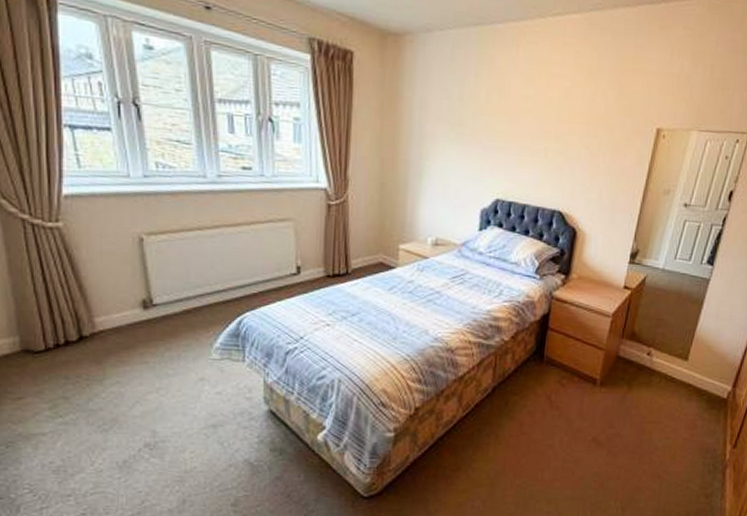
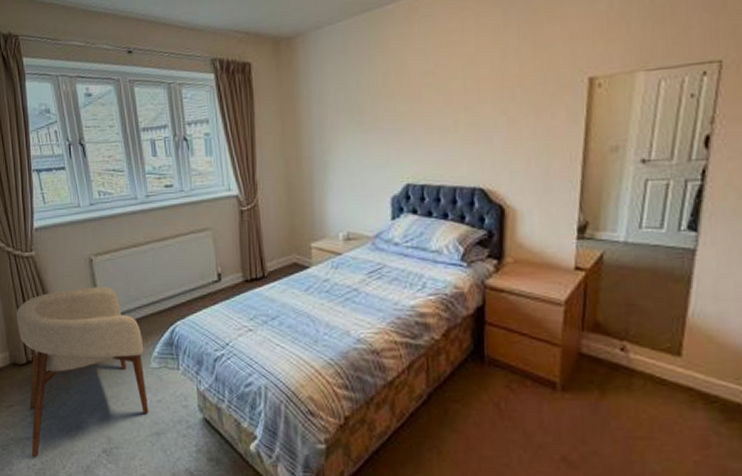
armchair: none [32,269,206,455] -> present [16,287,149,458]

